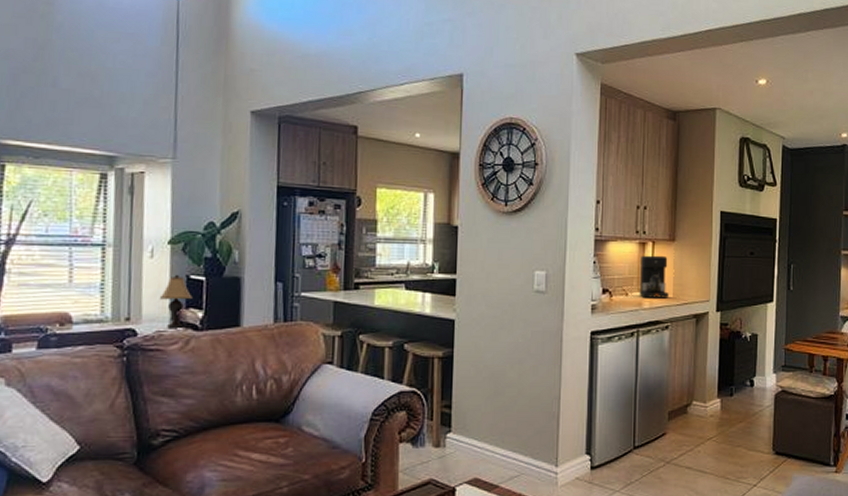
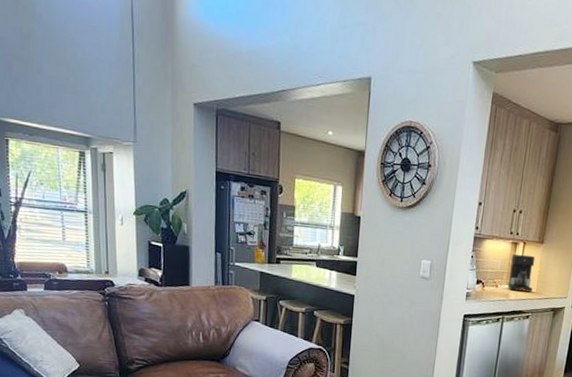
lamp: present [159,275,193,329] -> none [129,240,153,284]

